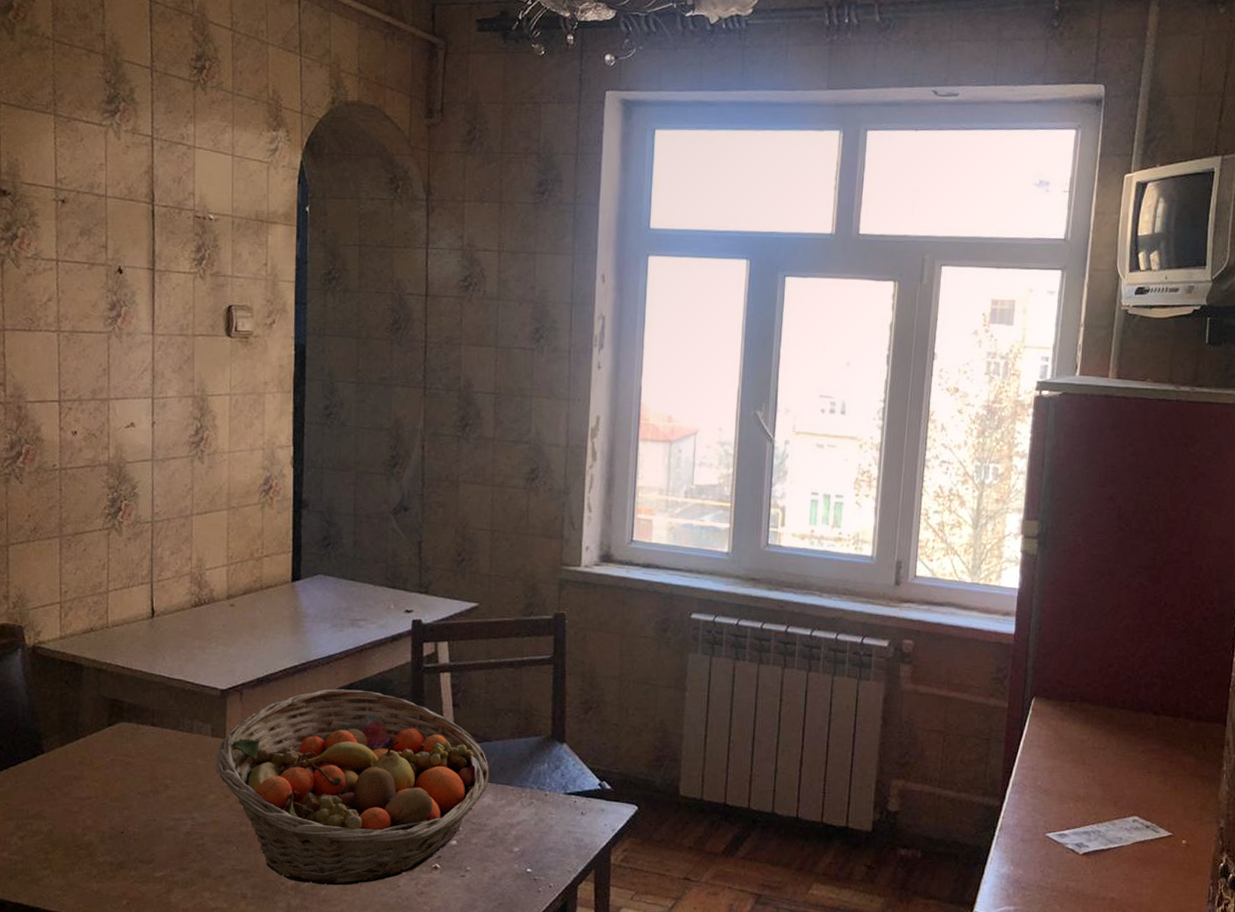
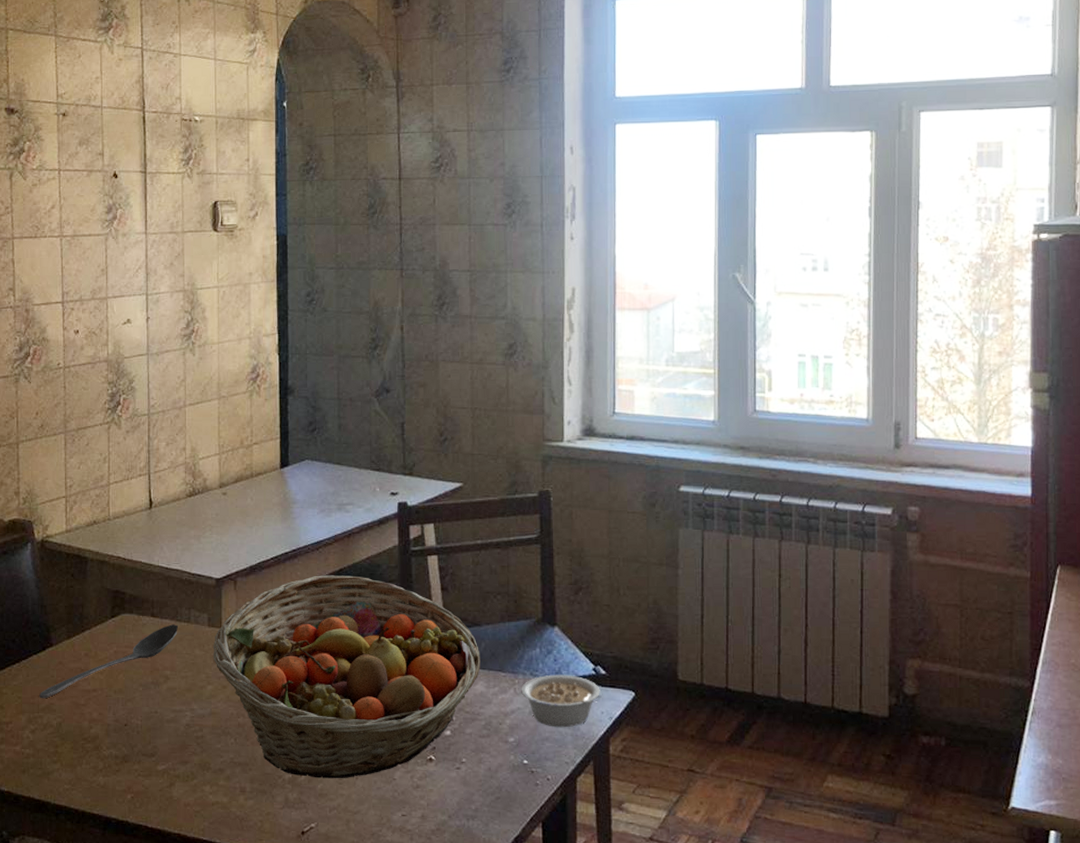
stirrer: none [29,734,180,806] -> present [39,624,179,699]
legume: none [528,789,605,839] -> present [521,674,600,728]

